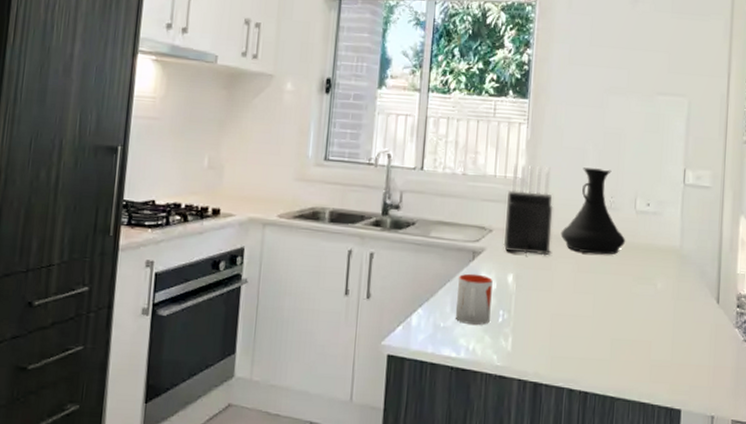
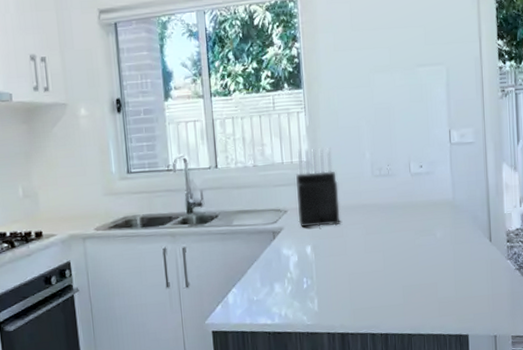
mug: present [455,273,493,325] -> none [263,250,296,295]
vase: present [560,167,626,255] -> none [347,141,405,218]

